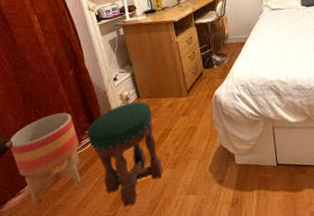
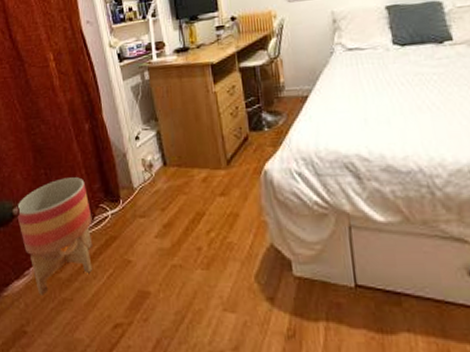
stool: present [87,101,163,206] -> none [102,171,193,314]

